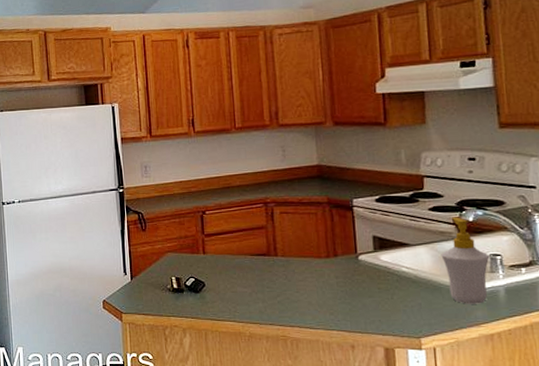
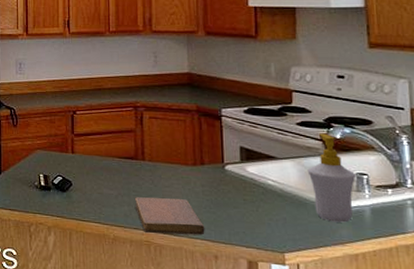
notebook: none [268,292,341,327] -> present [134,197,205,236]

